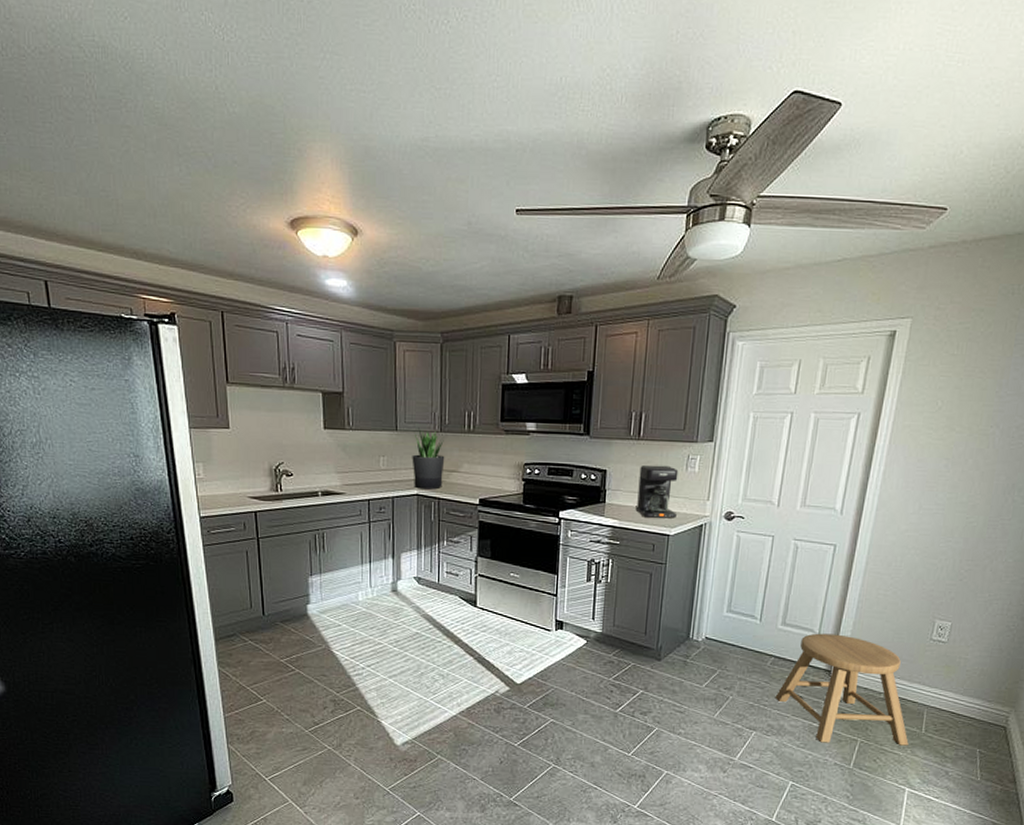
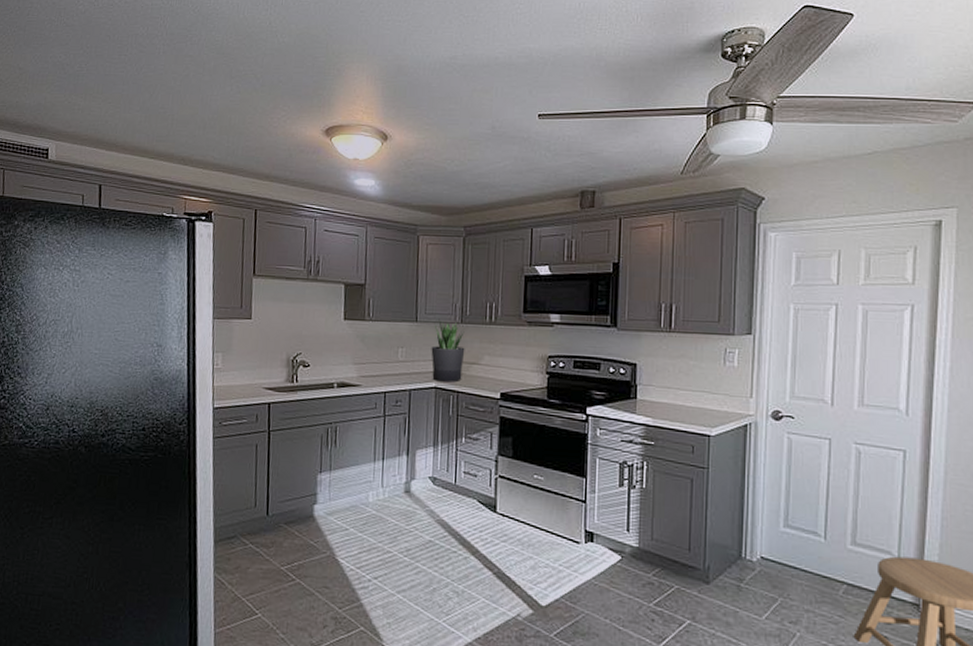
coffee maker: present [635,464,679,519] -> none [670,358,717,417]

